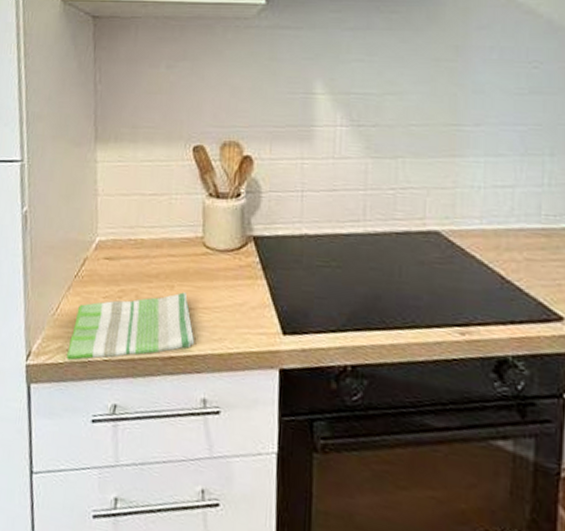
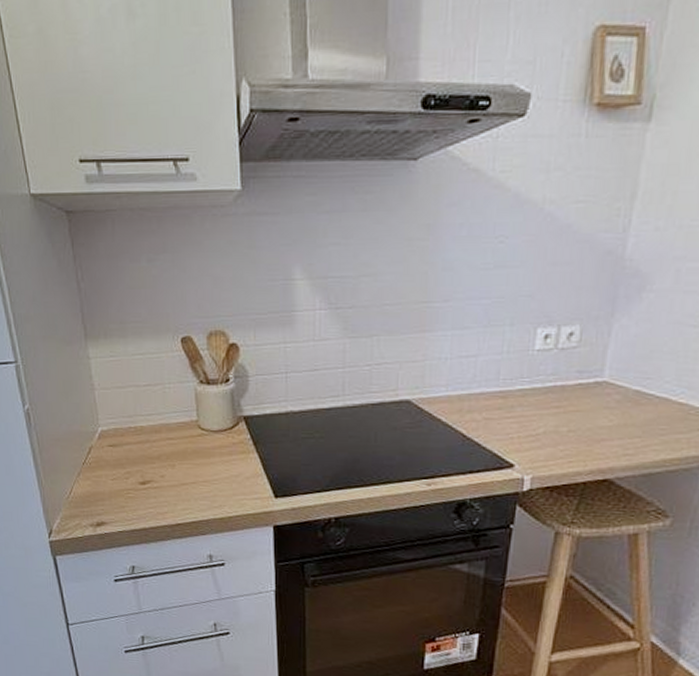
dish towel: present [66,292,195,361] -> none [84,470,198,535]

